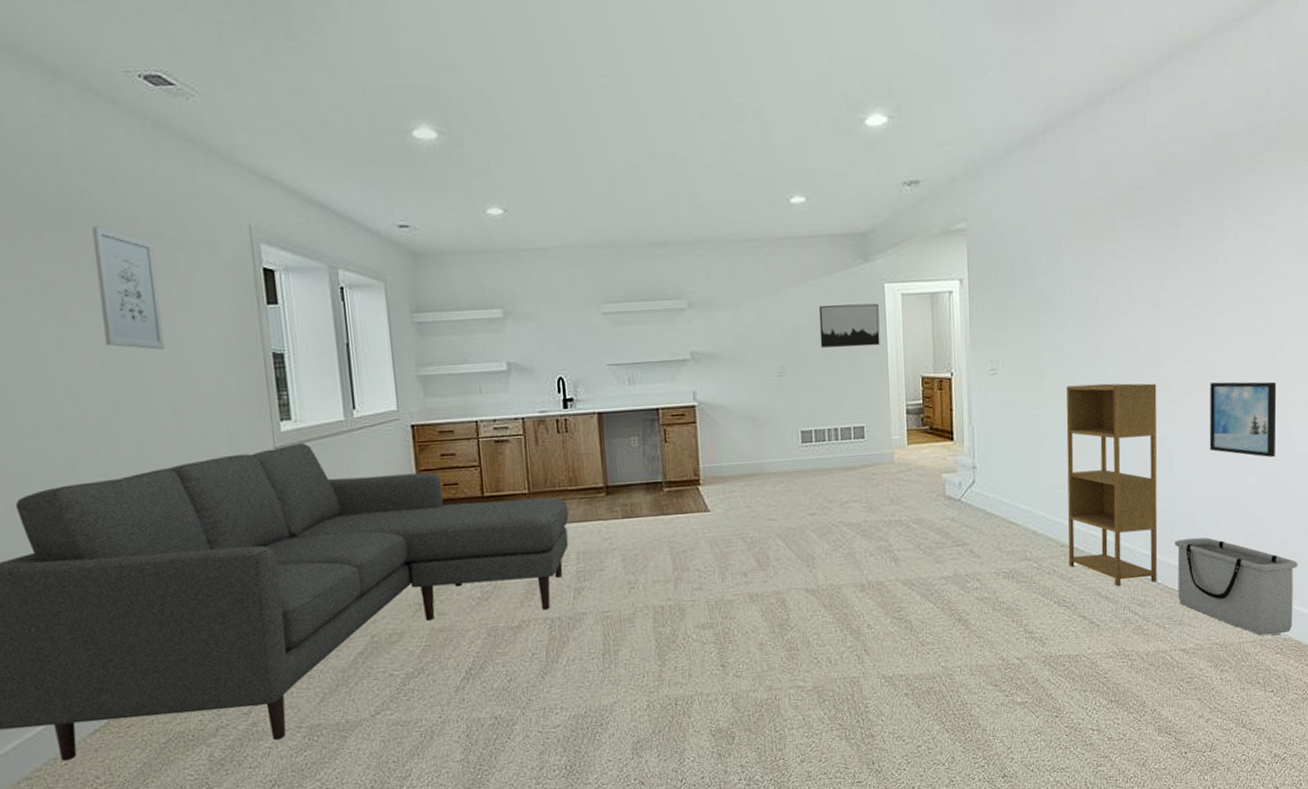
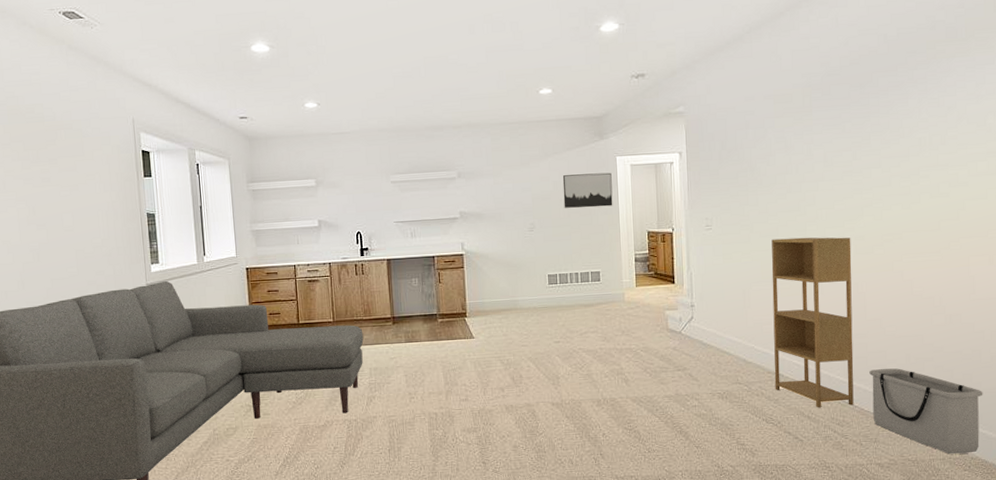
wall art: present [92,226,165,350] -> none [24,122,71,211]
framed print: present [1209,381,1277,458] -> none [899,236,960,301]

